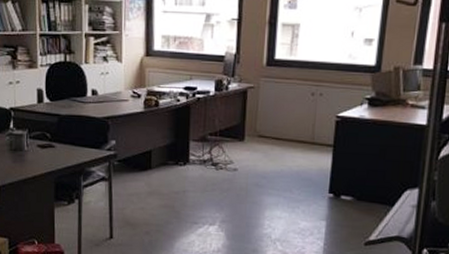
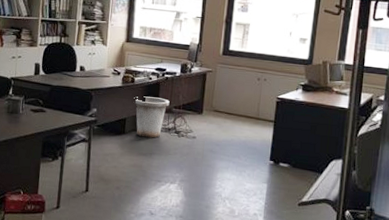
trash can: none [159,123,204,173] -> present [133,96,170,138]

